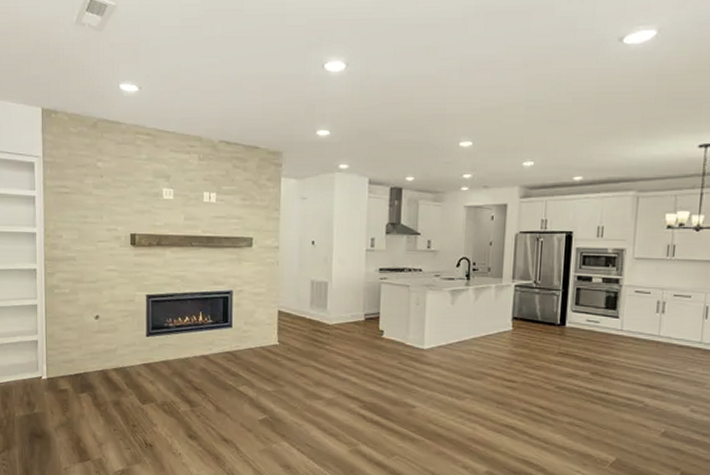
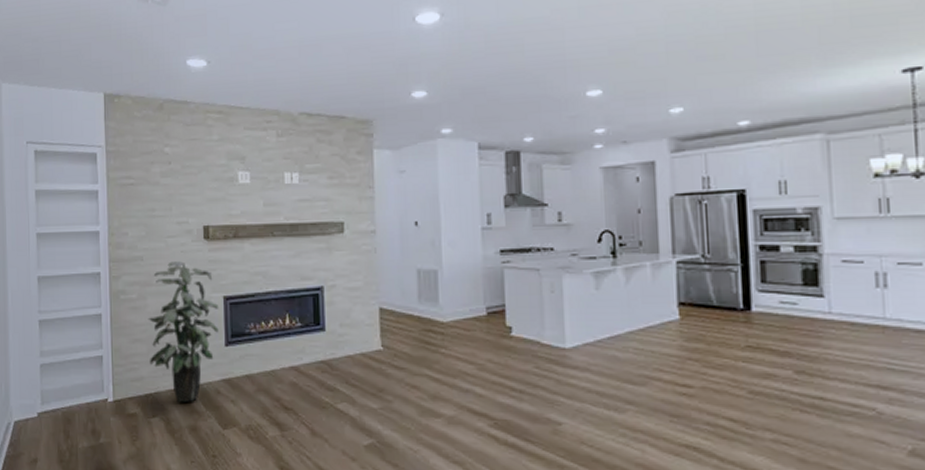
indoor plant: none [79,263,141,382] -> present [147,261,219,403]

